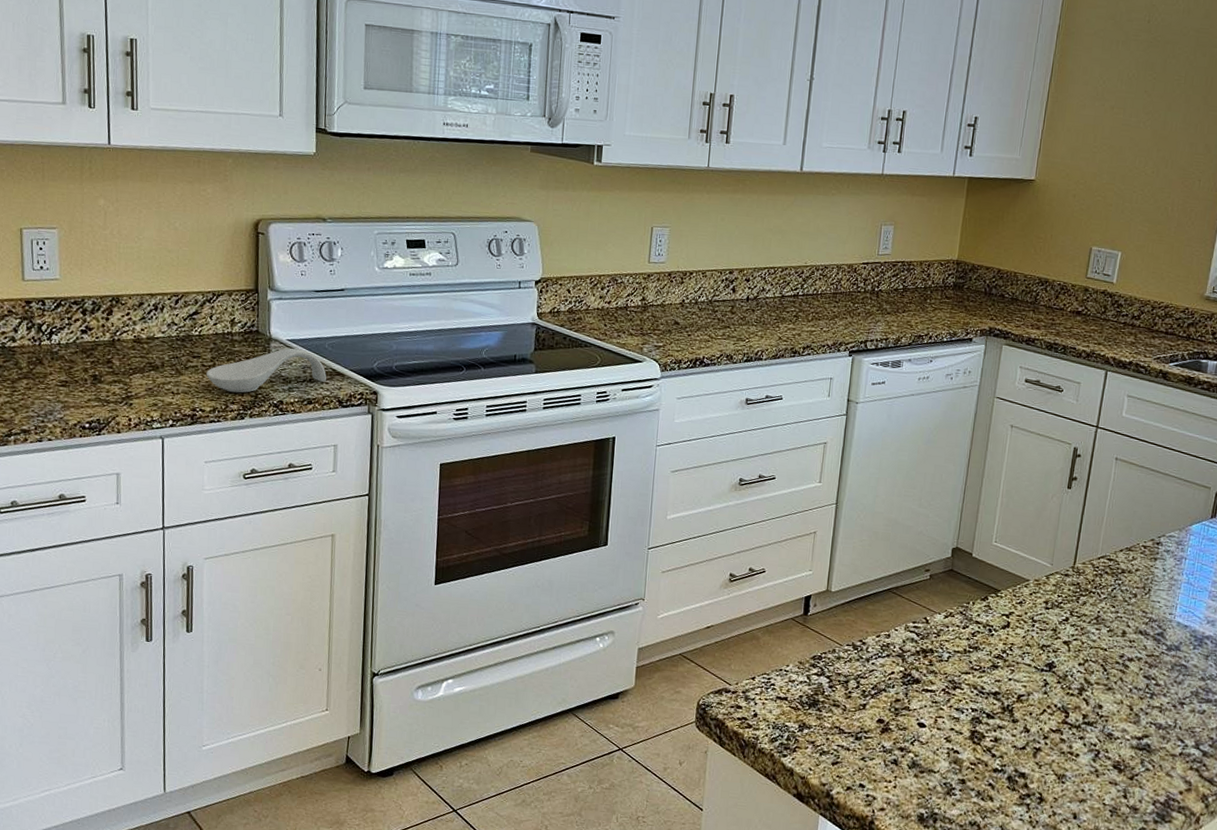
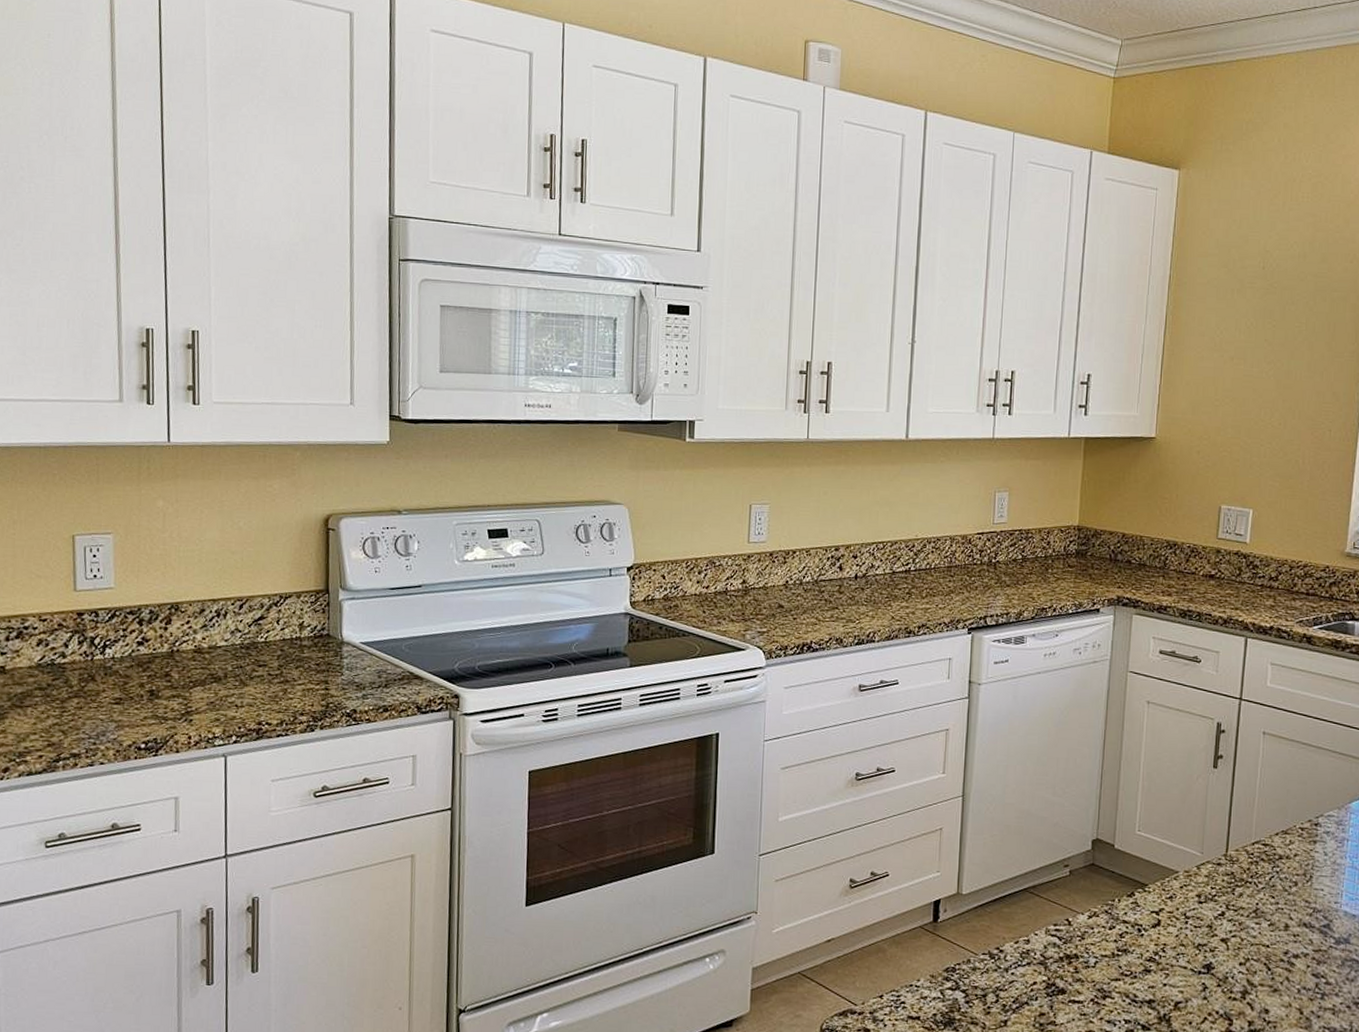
spoon rest: present [206,348,326,393] -> none [273,651,403,703]

